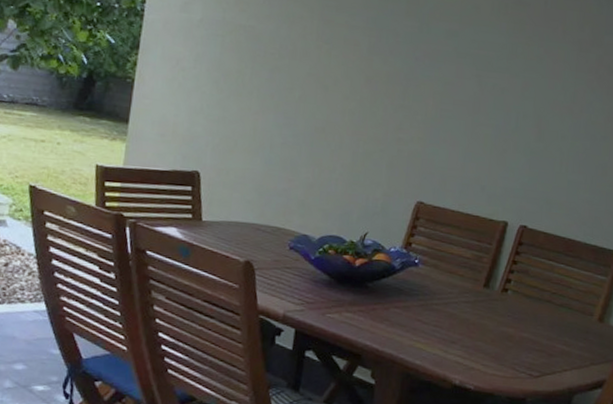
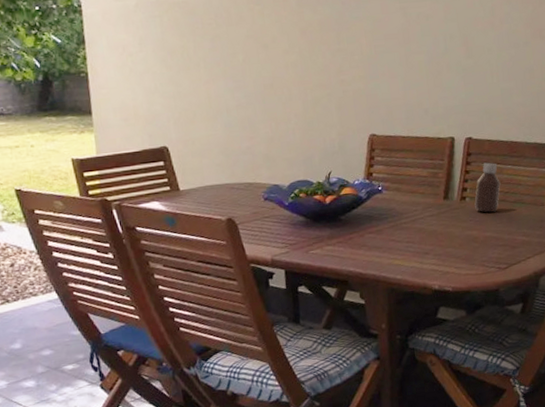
bottle: none [516,256,549,312] -> present [474,162,501,213]

